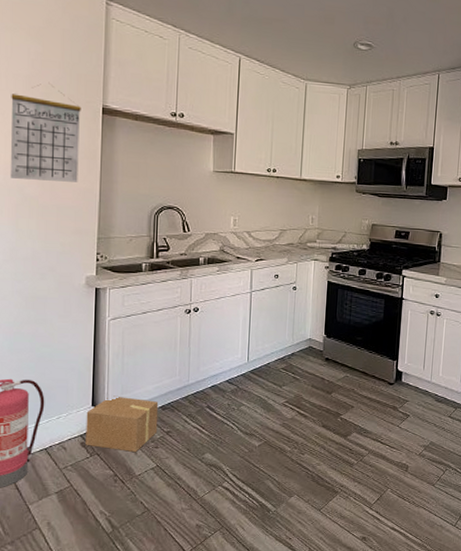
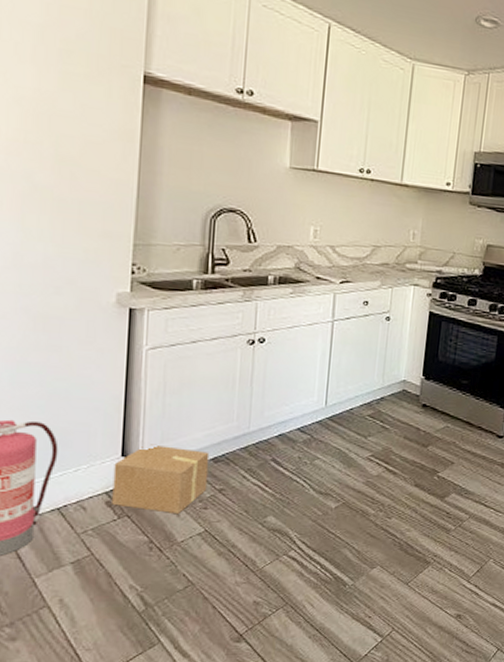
calendar: present [9,84,81,182] -> none [13,37,115,171]

